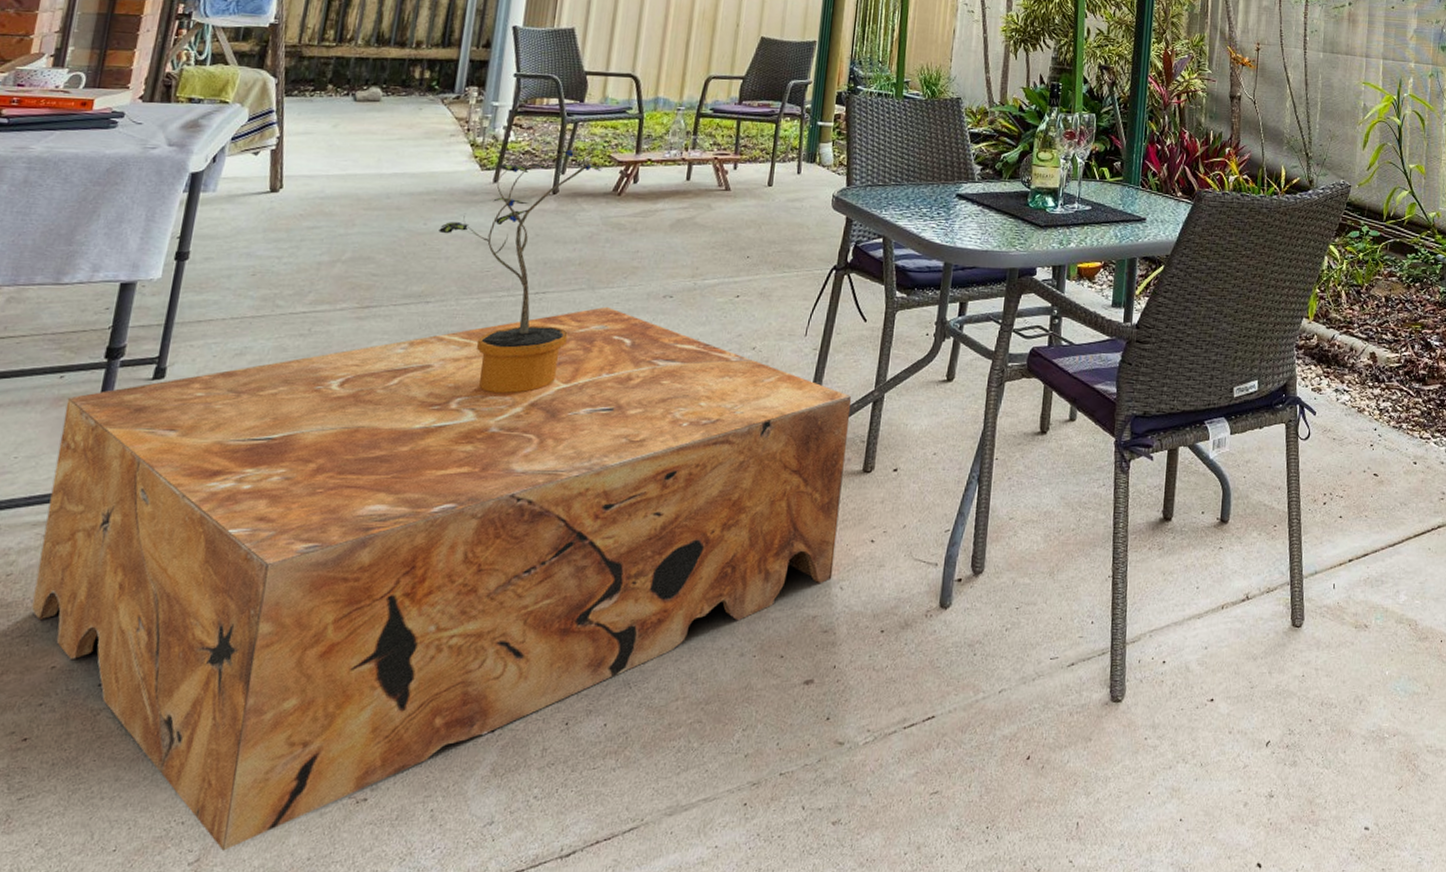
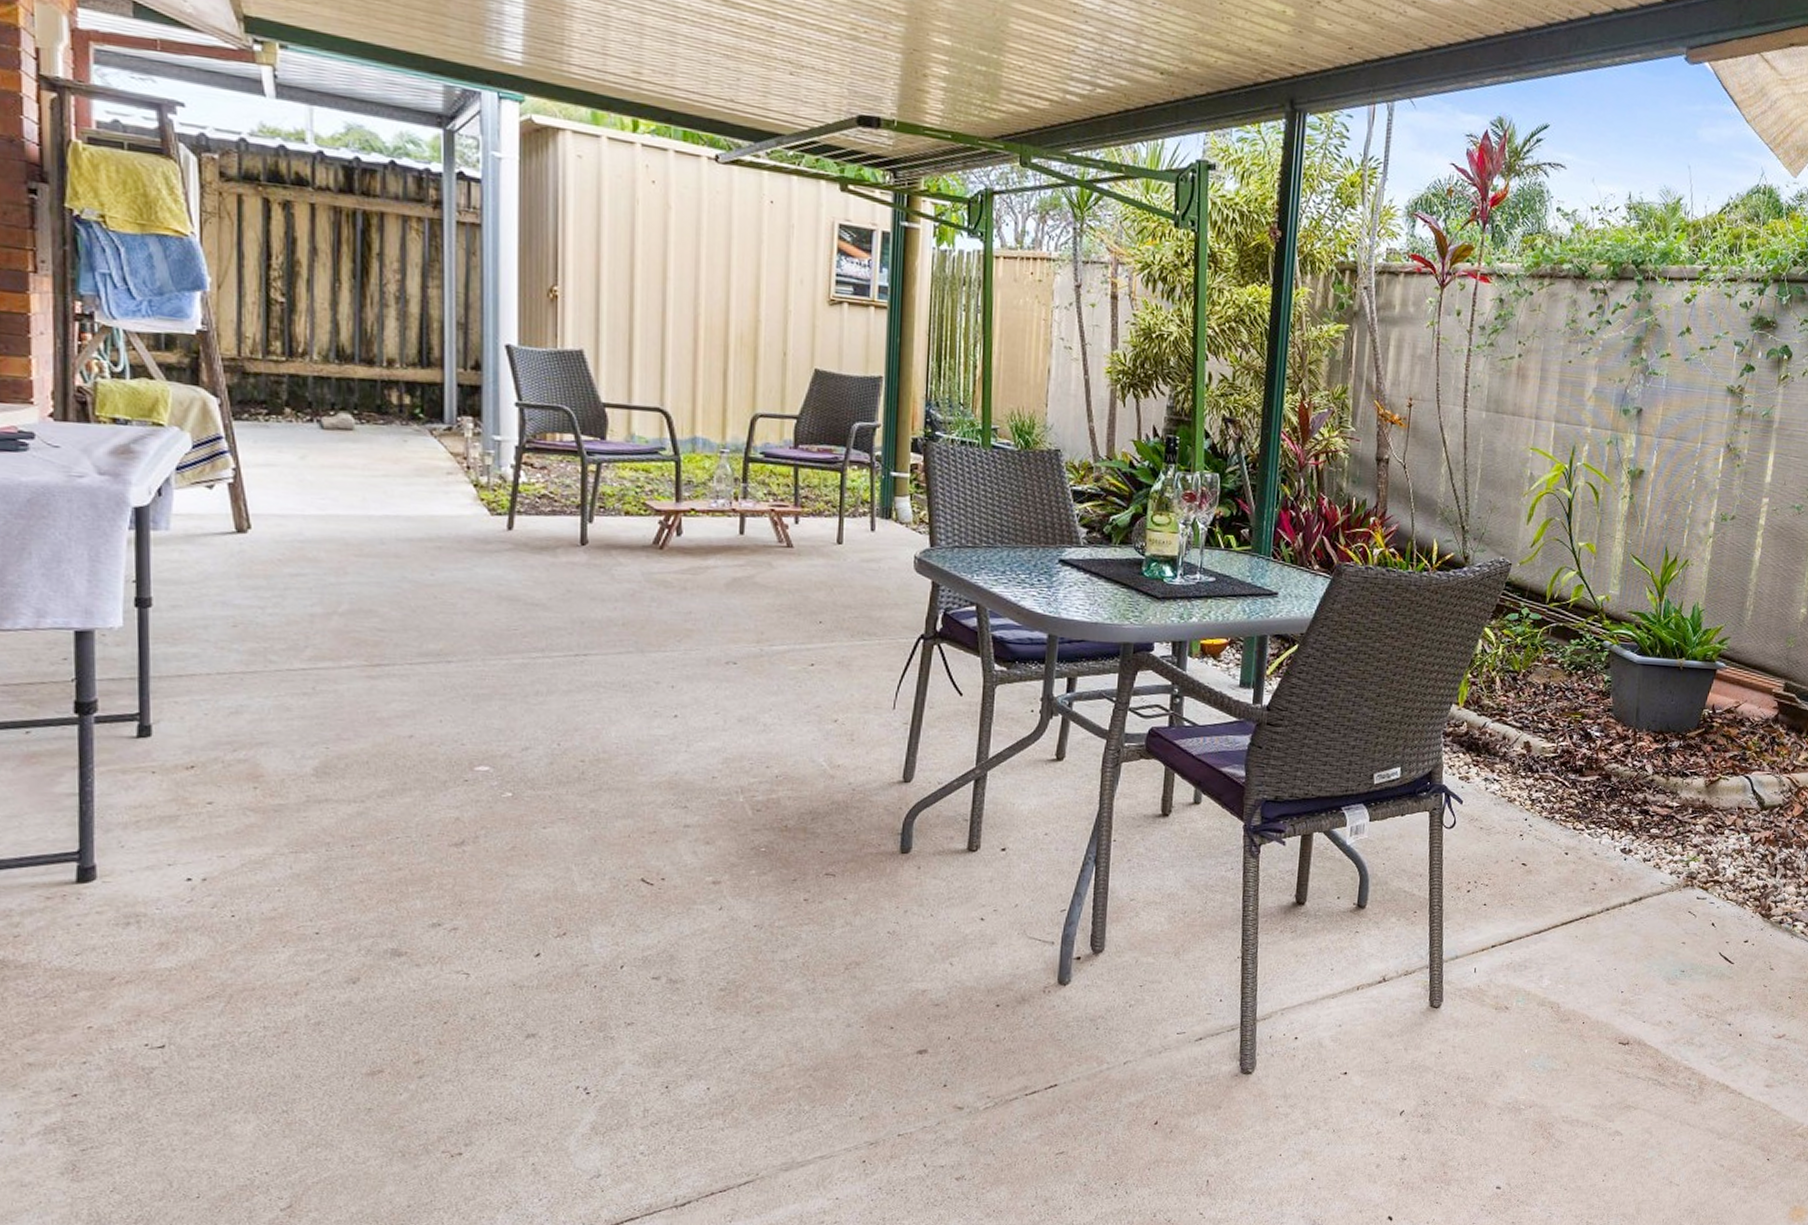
coffee table: present [31,306,852,851] -> none [40,671,951,1198]
potted plant: present [438,149,603,394] -> none [450,494,638,763]

